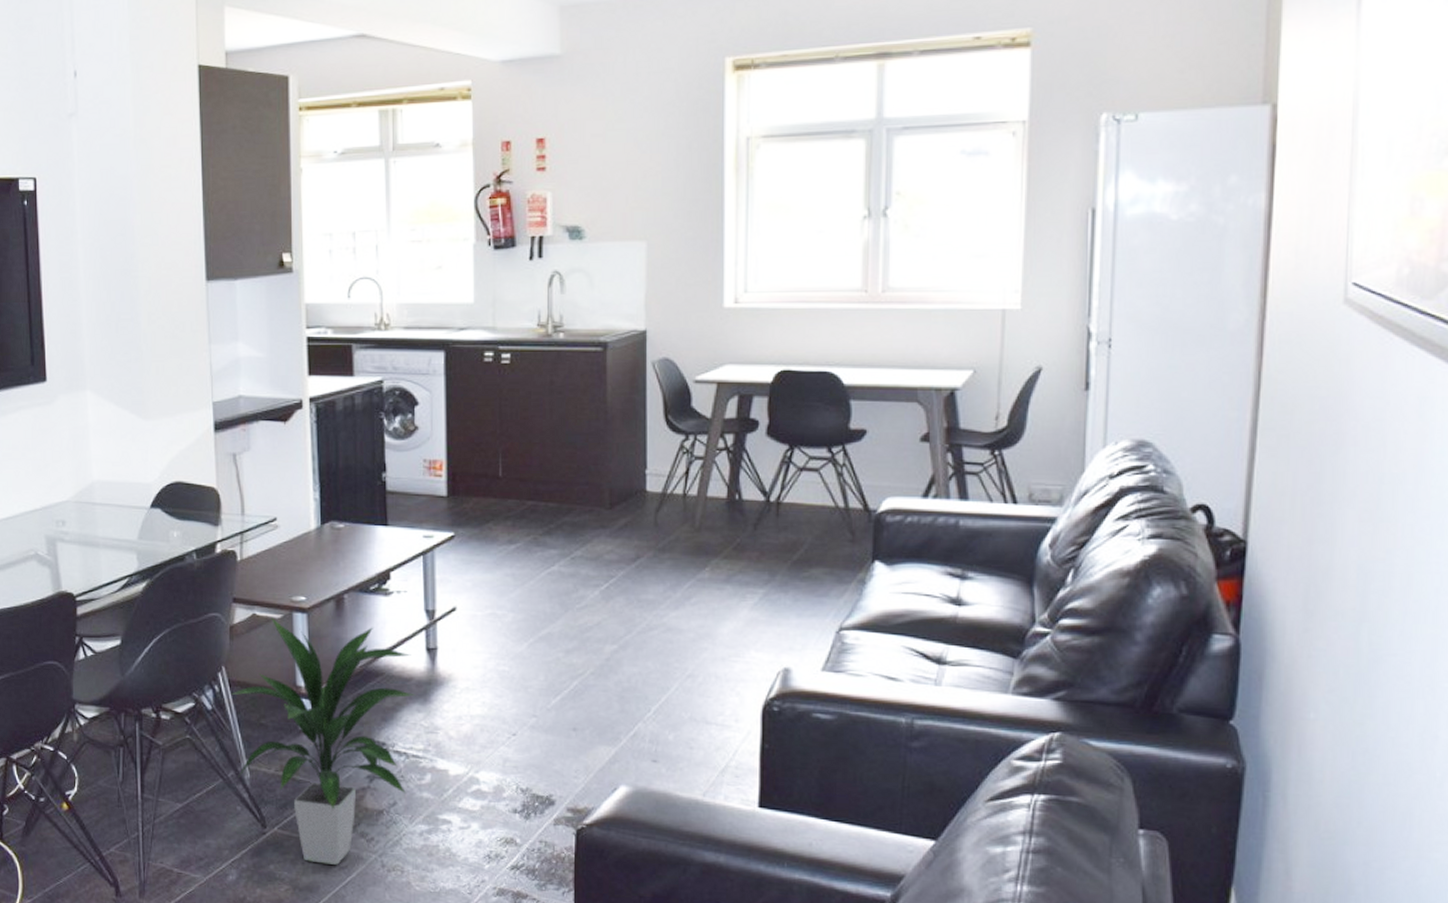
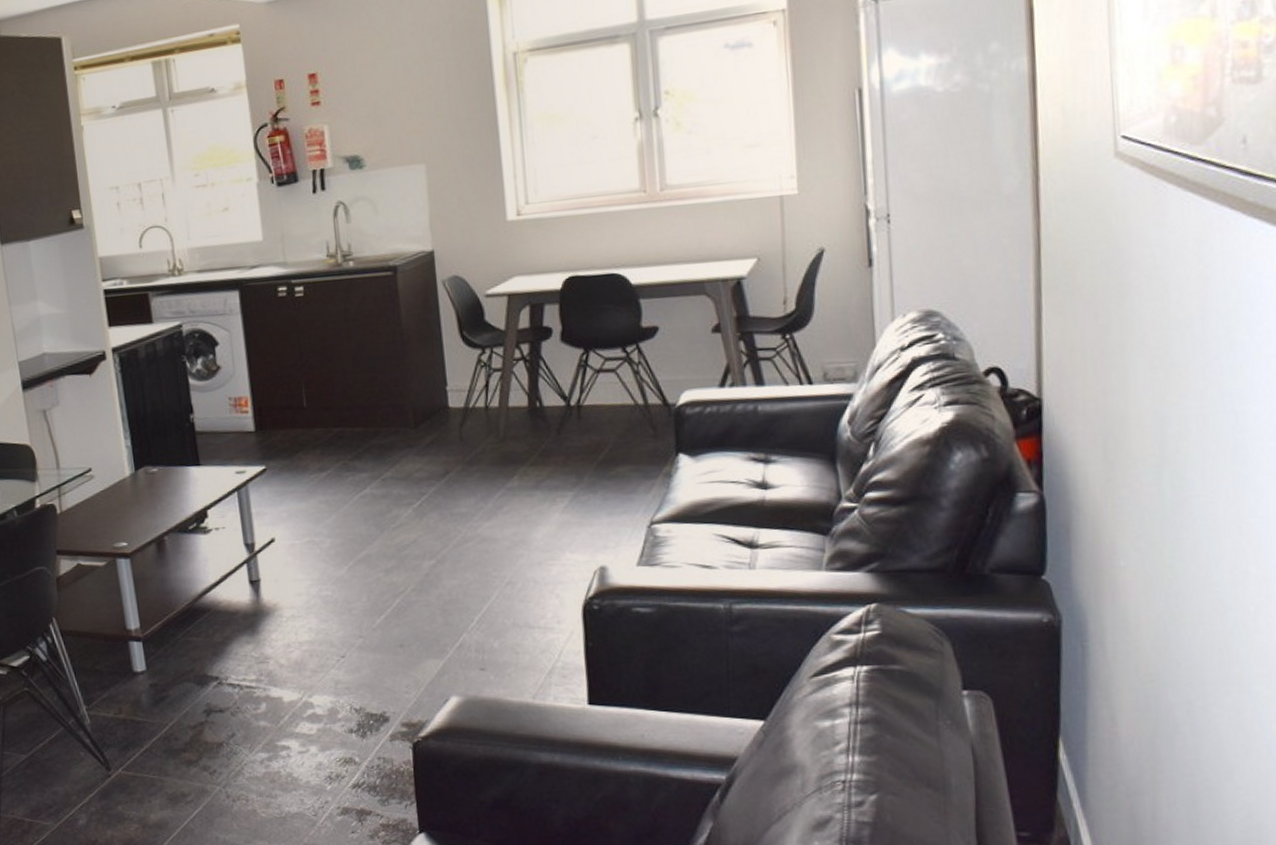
indoor plant: present [230,617,415,865] -> none [62,565,243,800]

